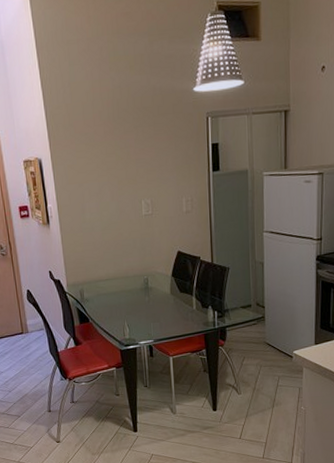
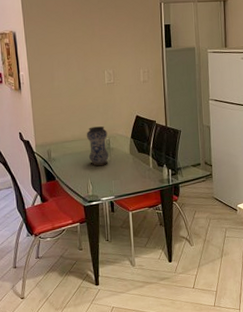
vase: none [121,264,147,307] -> present [86,126,109,166]

